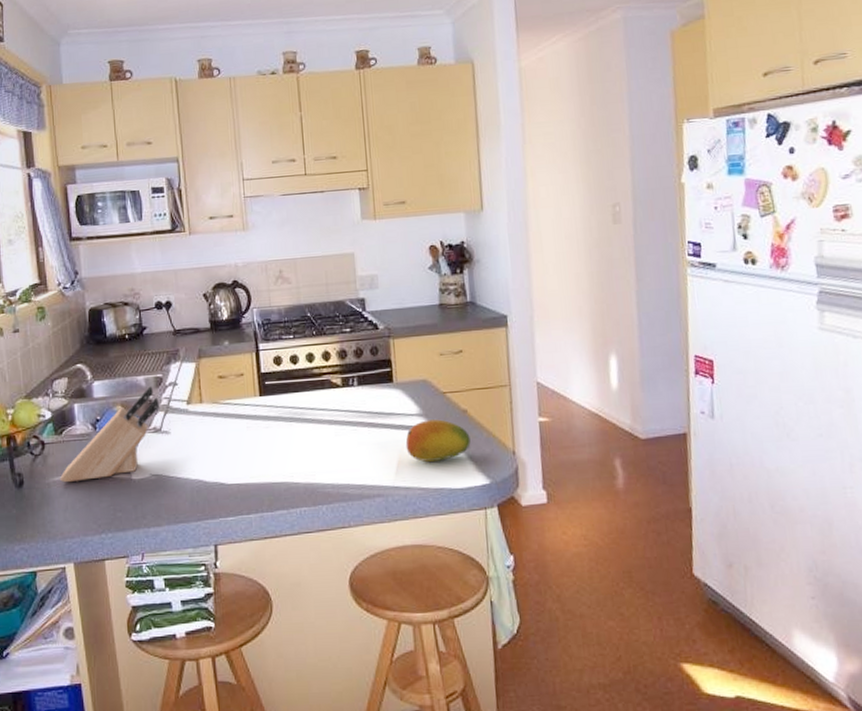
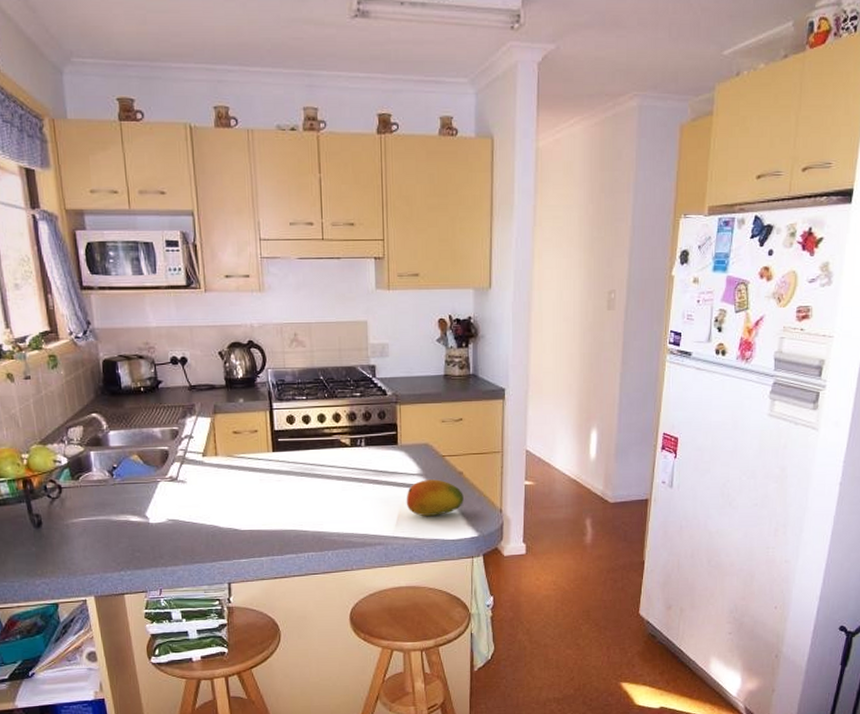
knife block: present [59,386,159,483] -> none [77,438,175,525]

